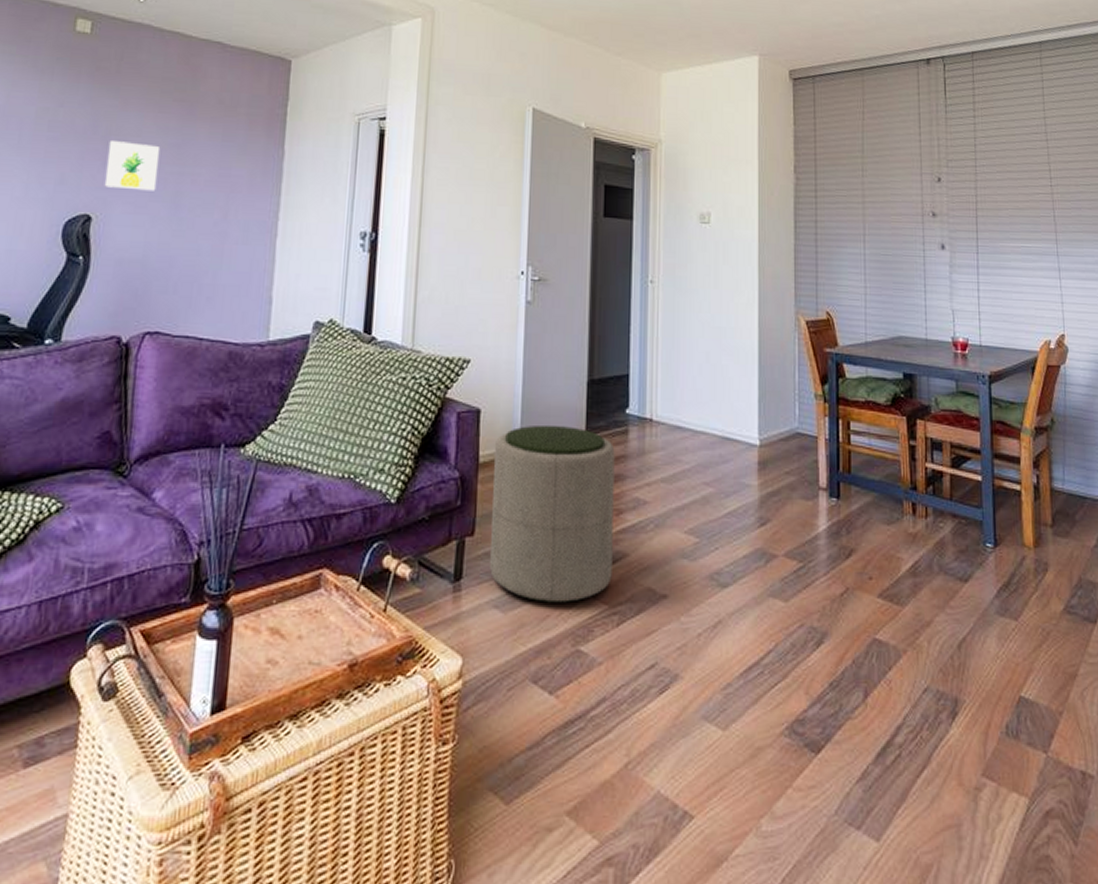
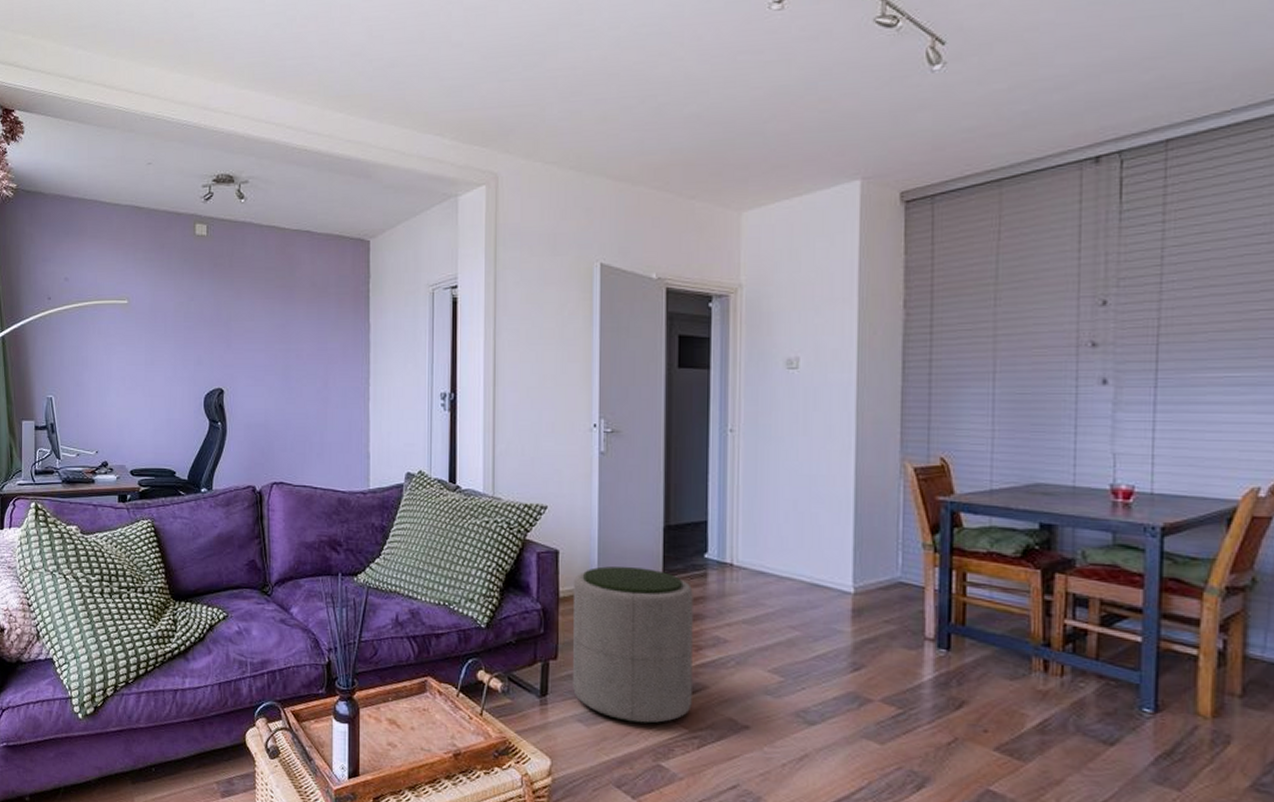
wall art: present [104,141,161,191] -> none [230,326,270,366]

